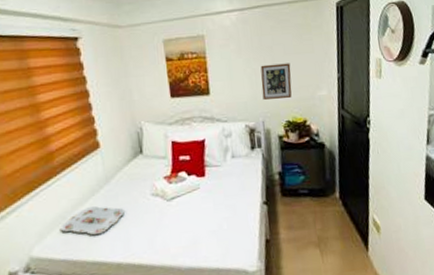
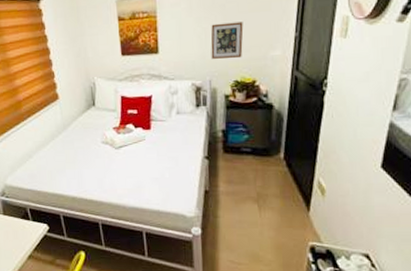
serving tray: present [59,205,124,235] -> none [27,148,79,172]

